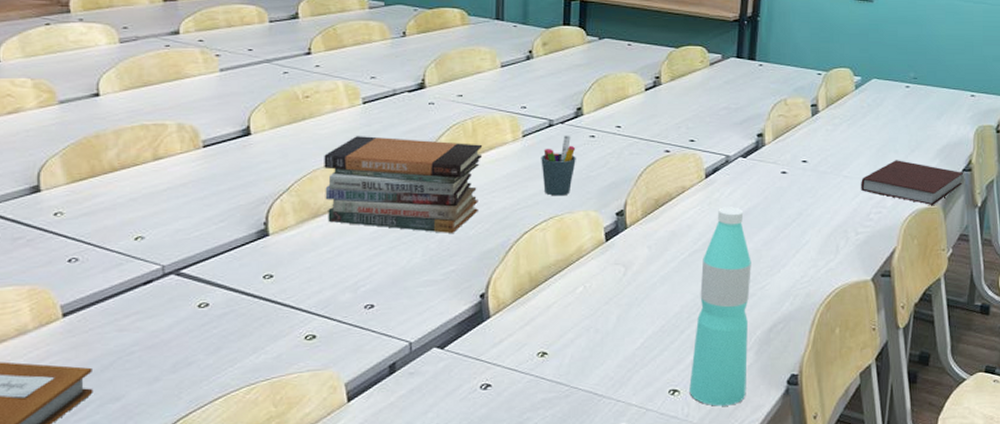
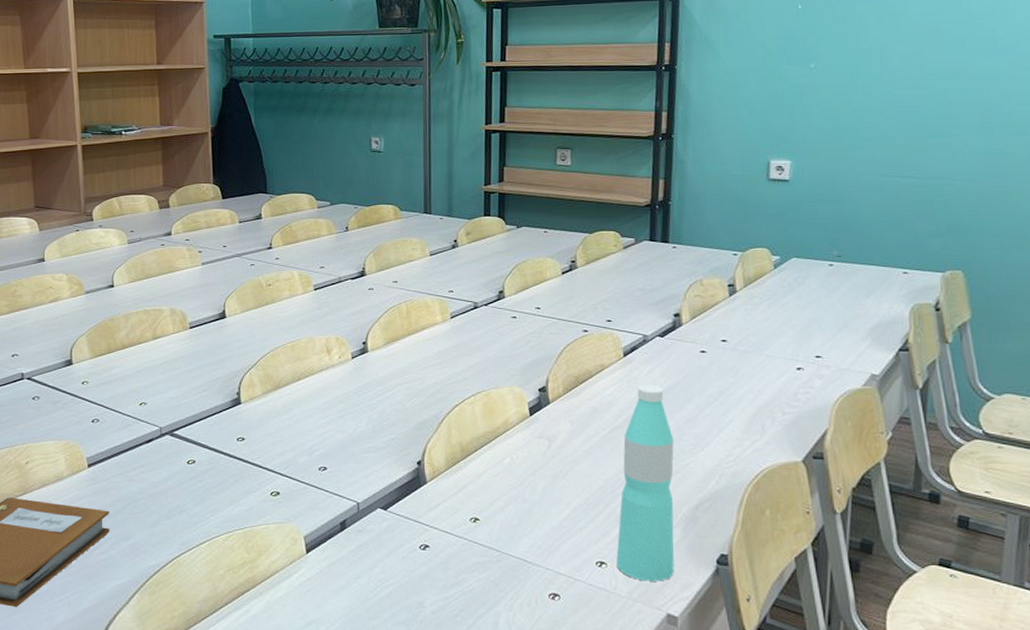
book stack: present [324,136,483,233] -> none [284,318,416,405]
pen holder: present [541,136,576,196] -> none [468,317,500,372]
notebook: present [861,160,963,205] -> none [785,339,900,386]

